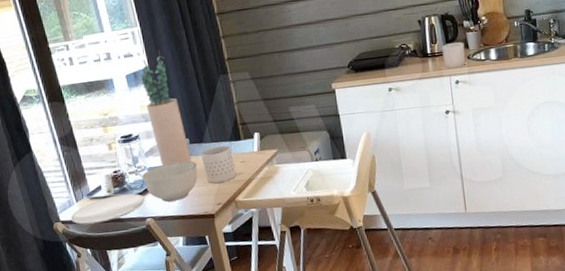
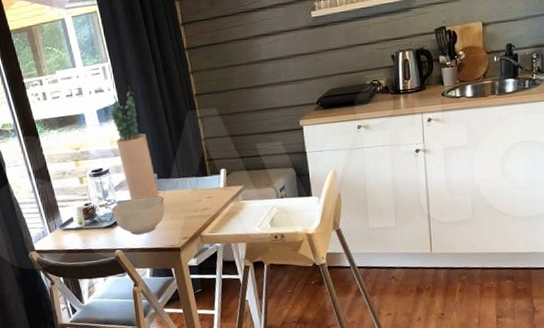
plate: present [70,193,145,225] -> none [44,225,114,255]
mug: present [201,145,236,183] -> none [168,180,202,218]
mug: present [441,42,466,69] -> none [414,78,440,107]

